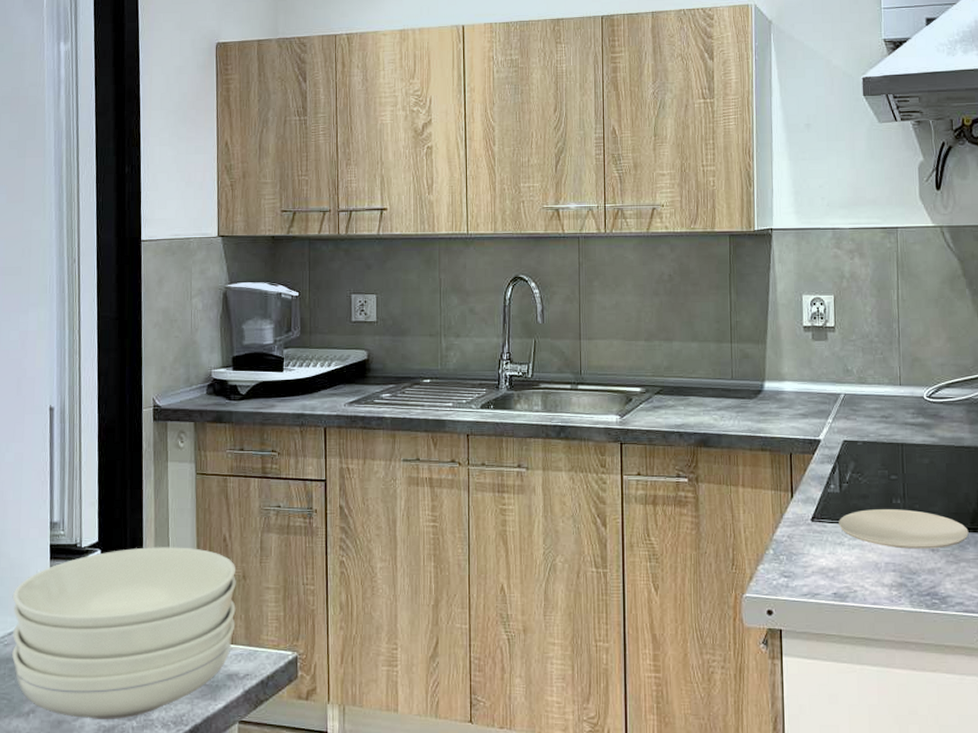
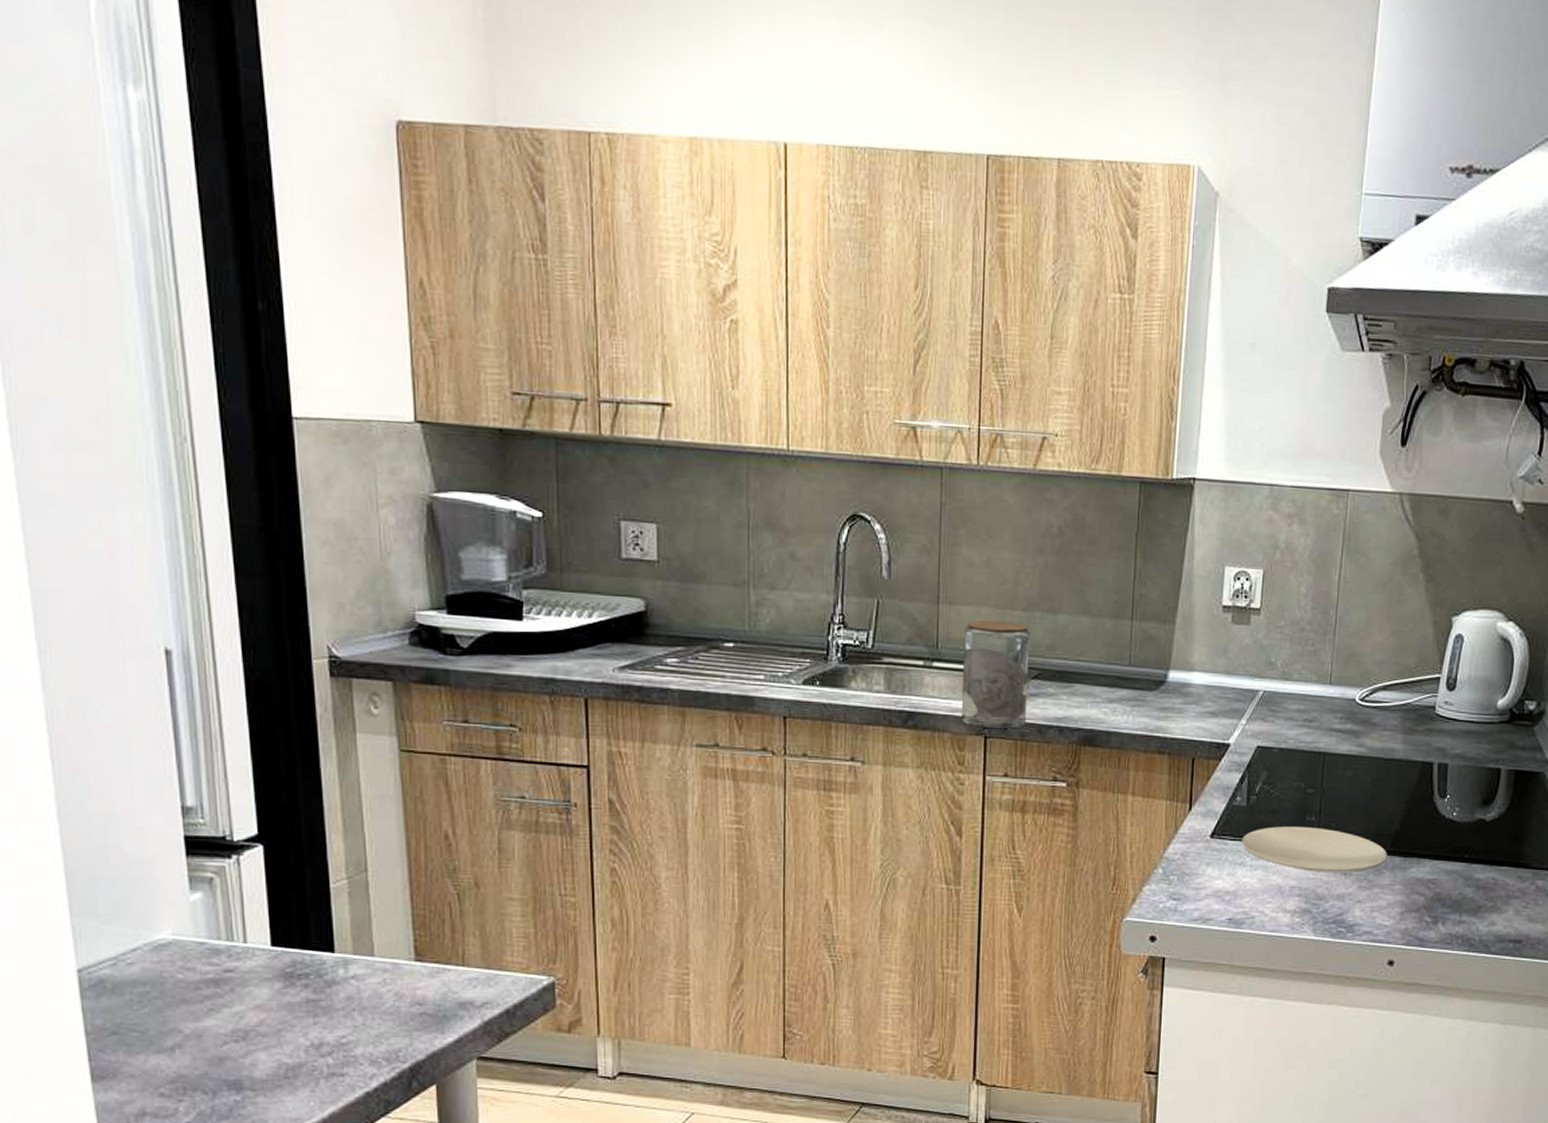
bowl: present [11,547,237,719] -> none [132,843,467,1055]
jar: none [600,350,653,436] -> present [960,620,1030,729]

